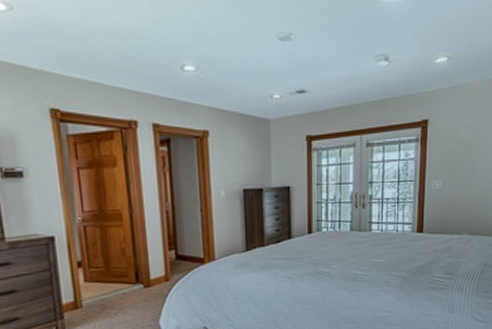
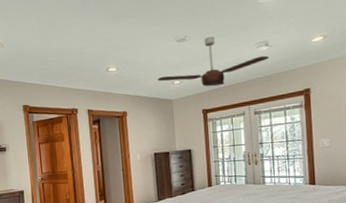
ceiling fan: none [251,39,389,107] -> present [157,37,270,87]

